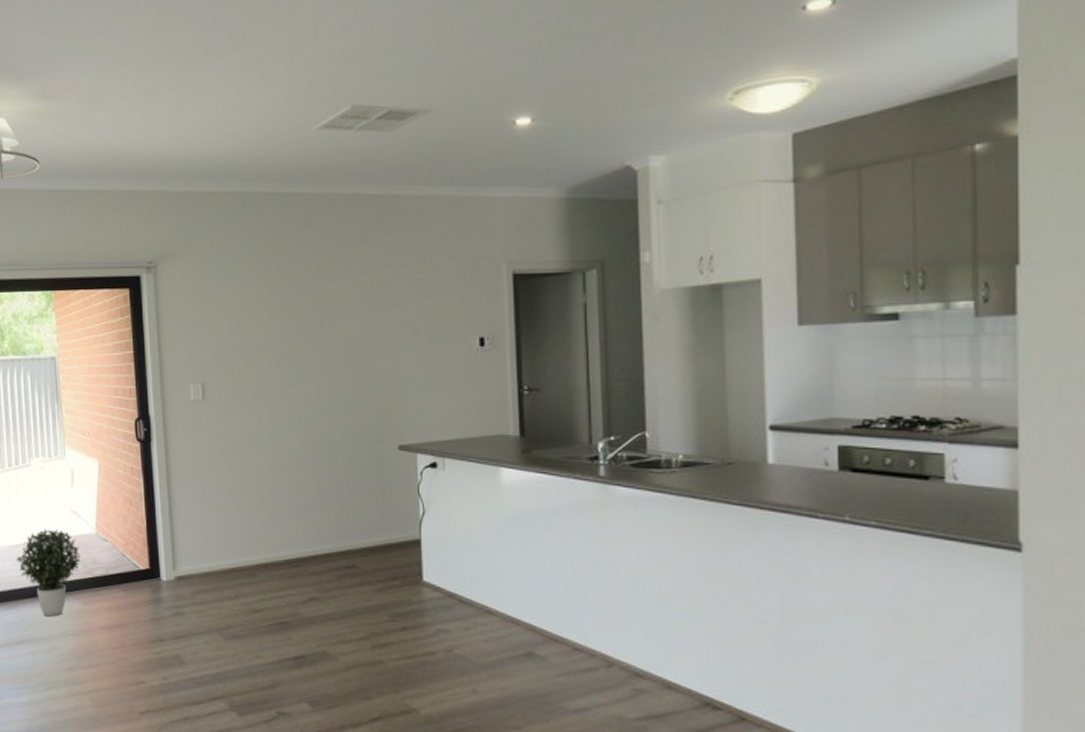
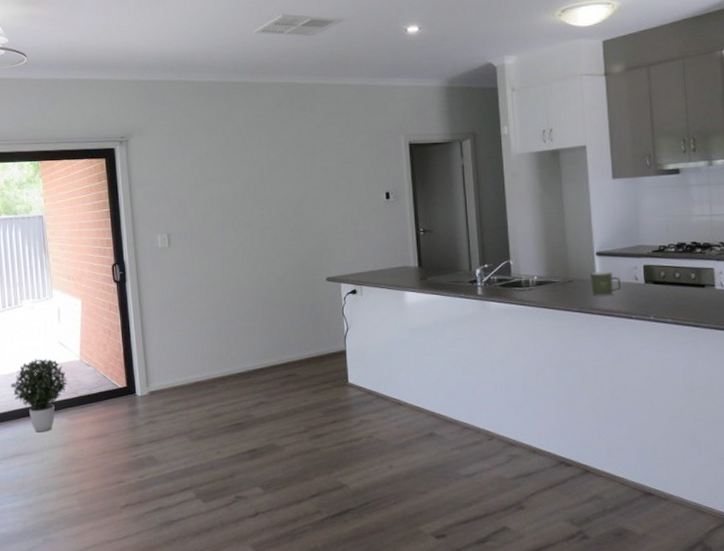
mug: none [758,450,803,487] -> present [589,270,621,297]

